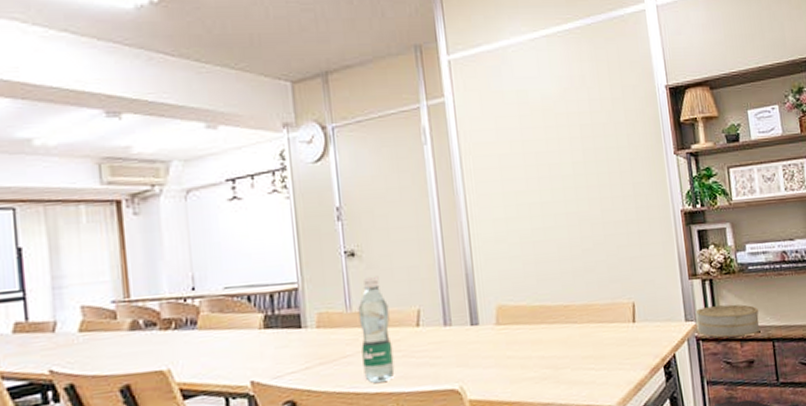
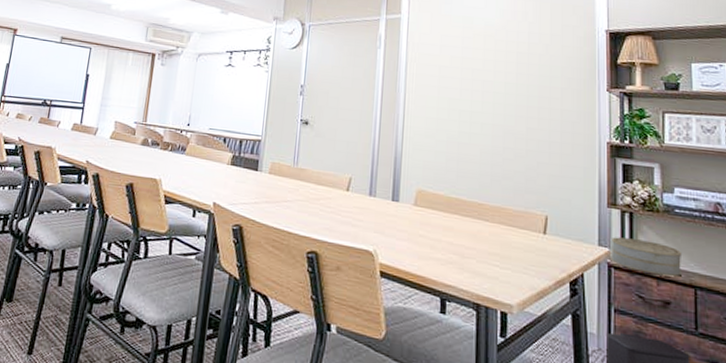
bottle: present [358,275,395,383] -> none [298,142,327,229]

